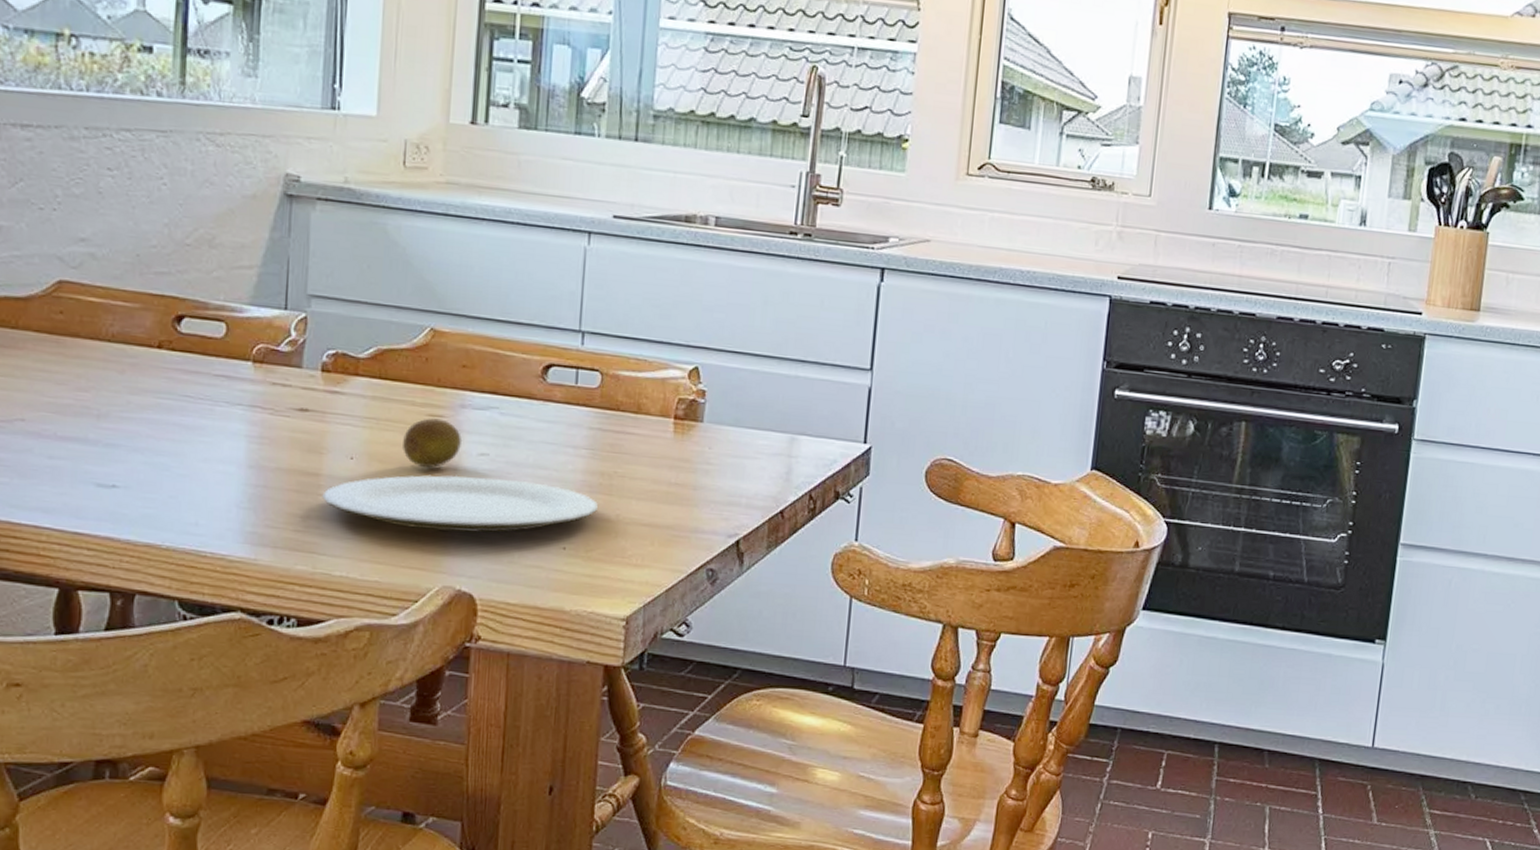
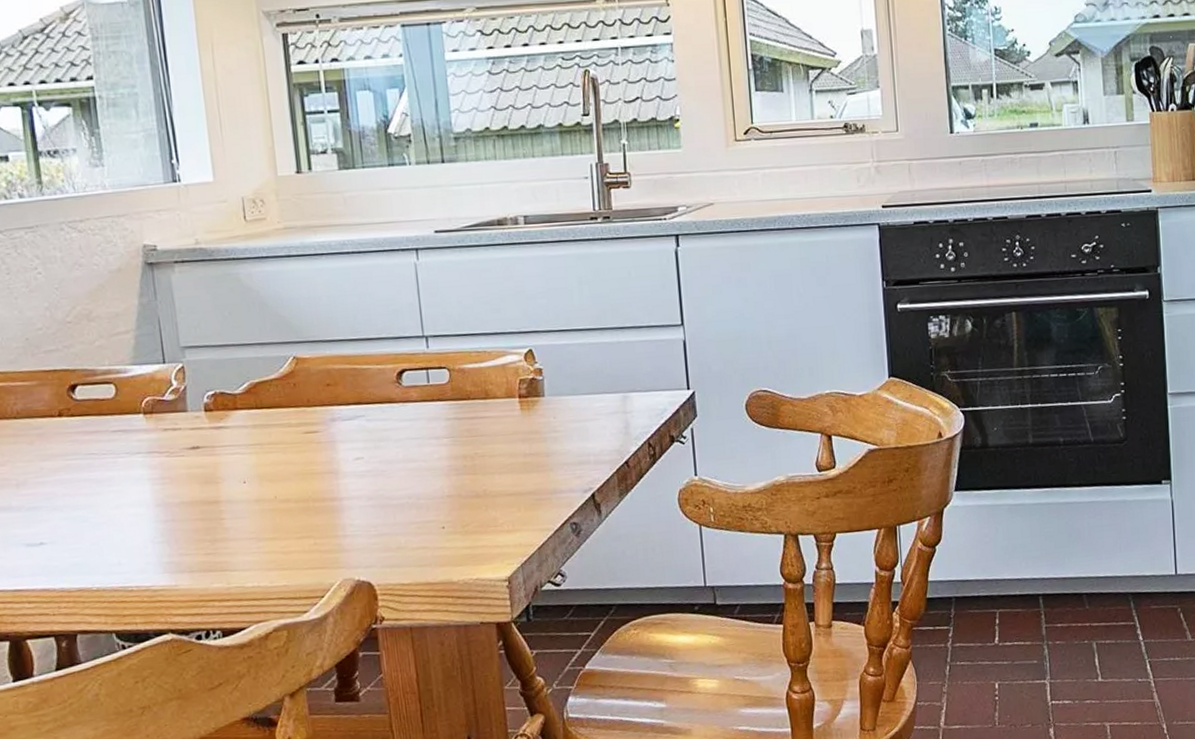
plate: present [322,475,598,533] -> none [224,475,466,534]
fruit: present [403,418,463,468] -> none [286,434,338,480]

